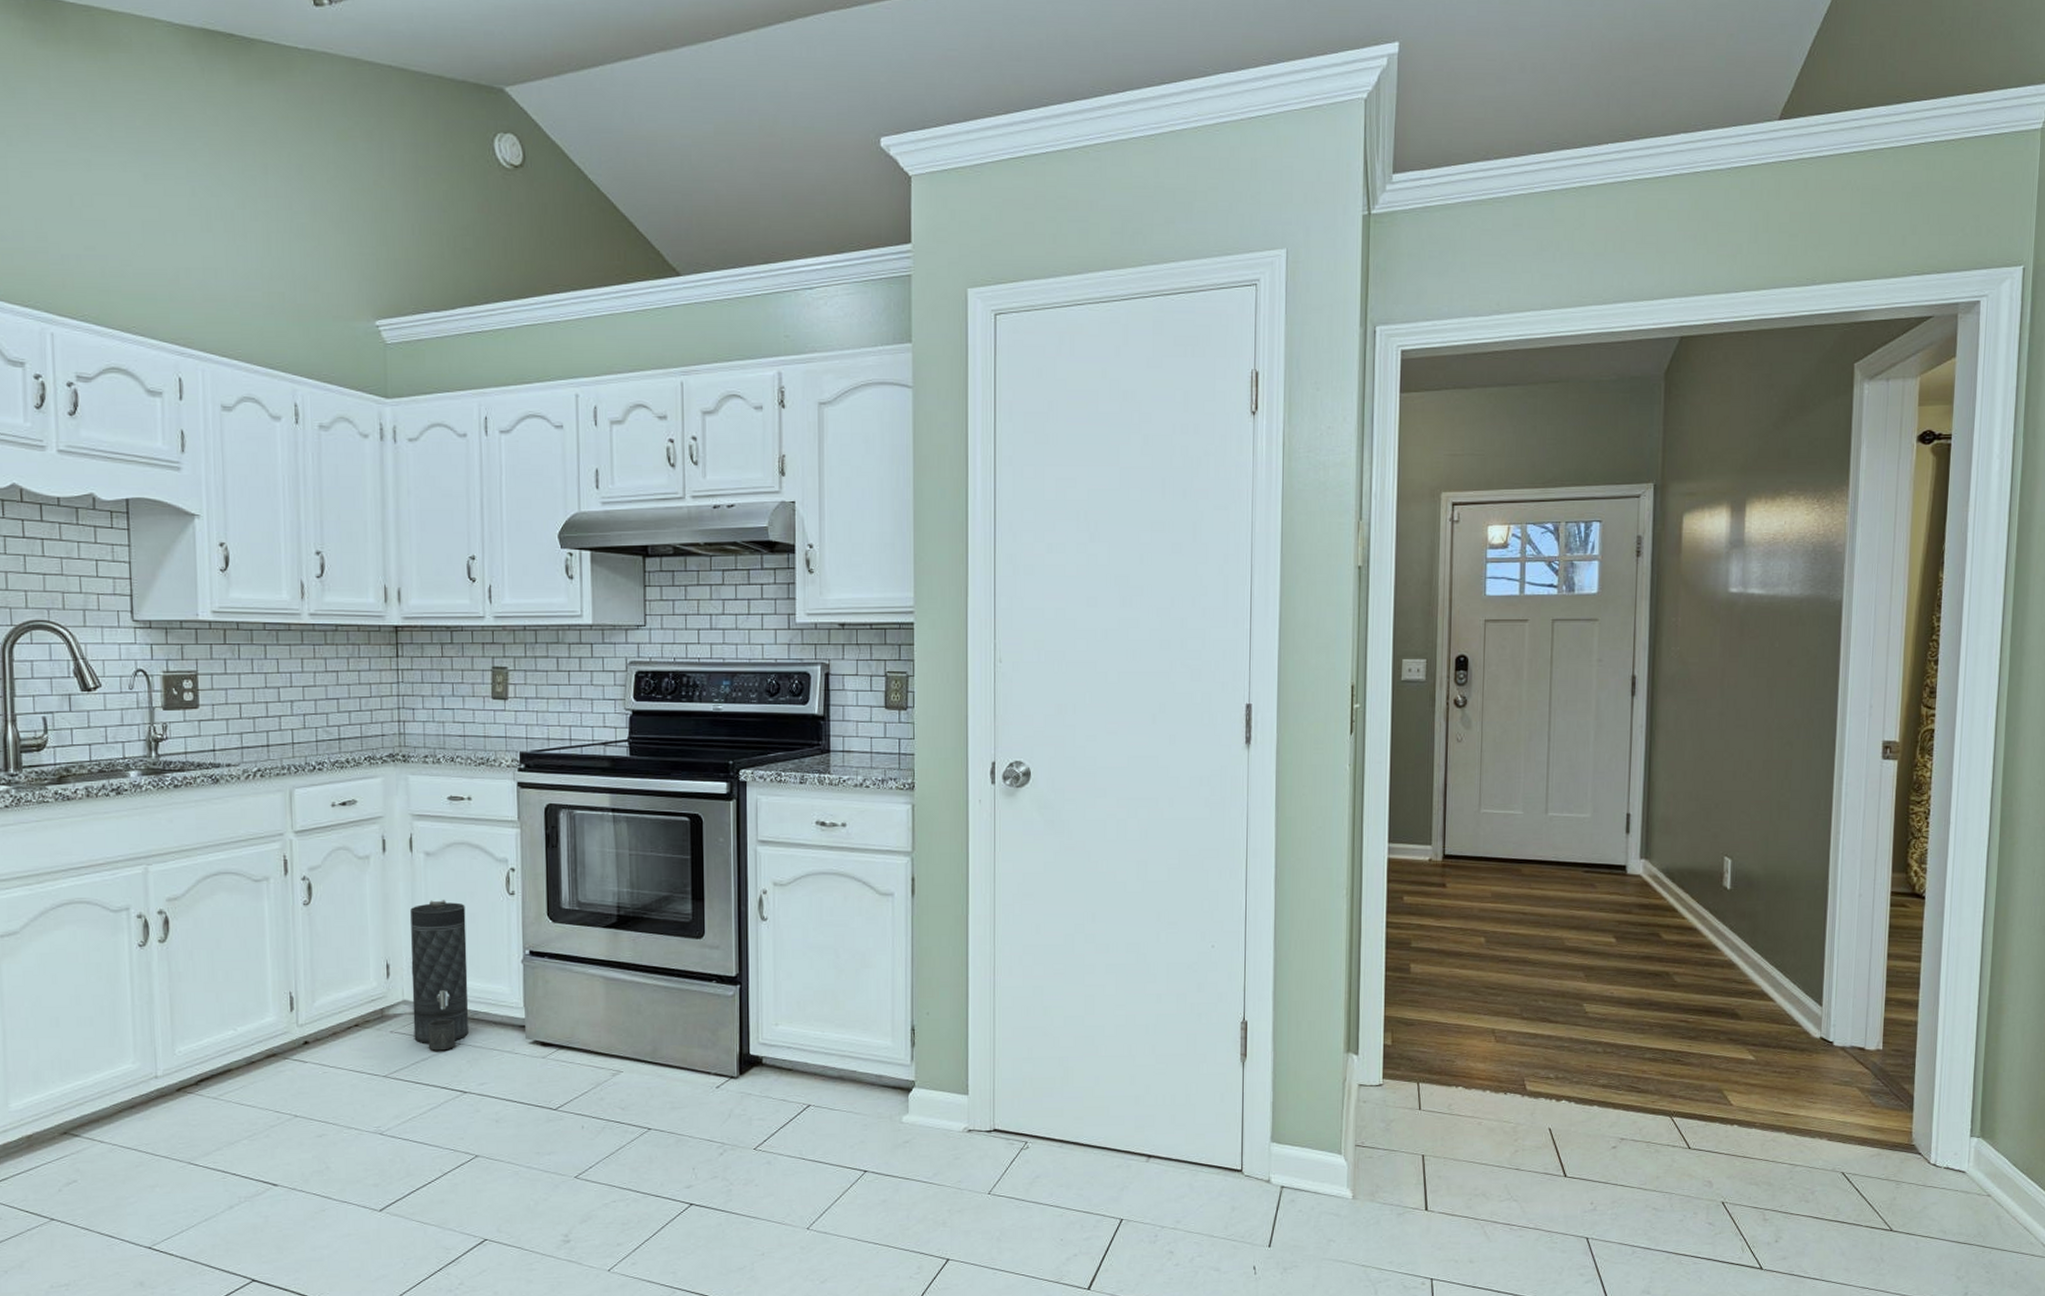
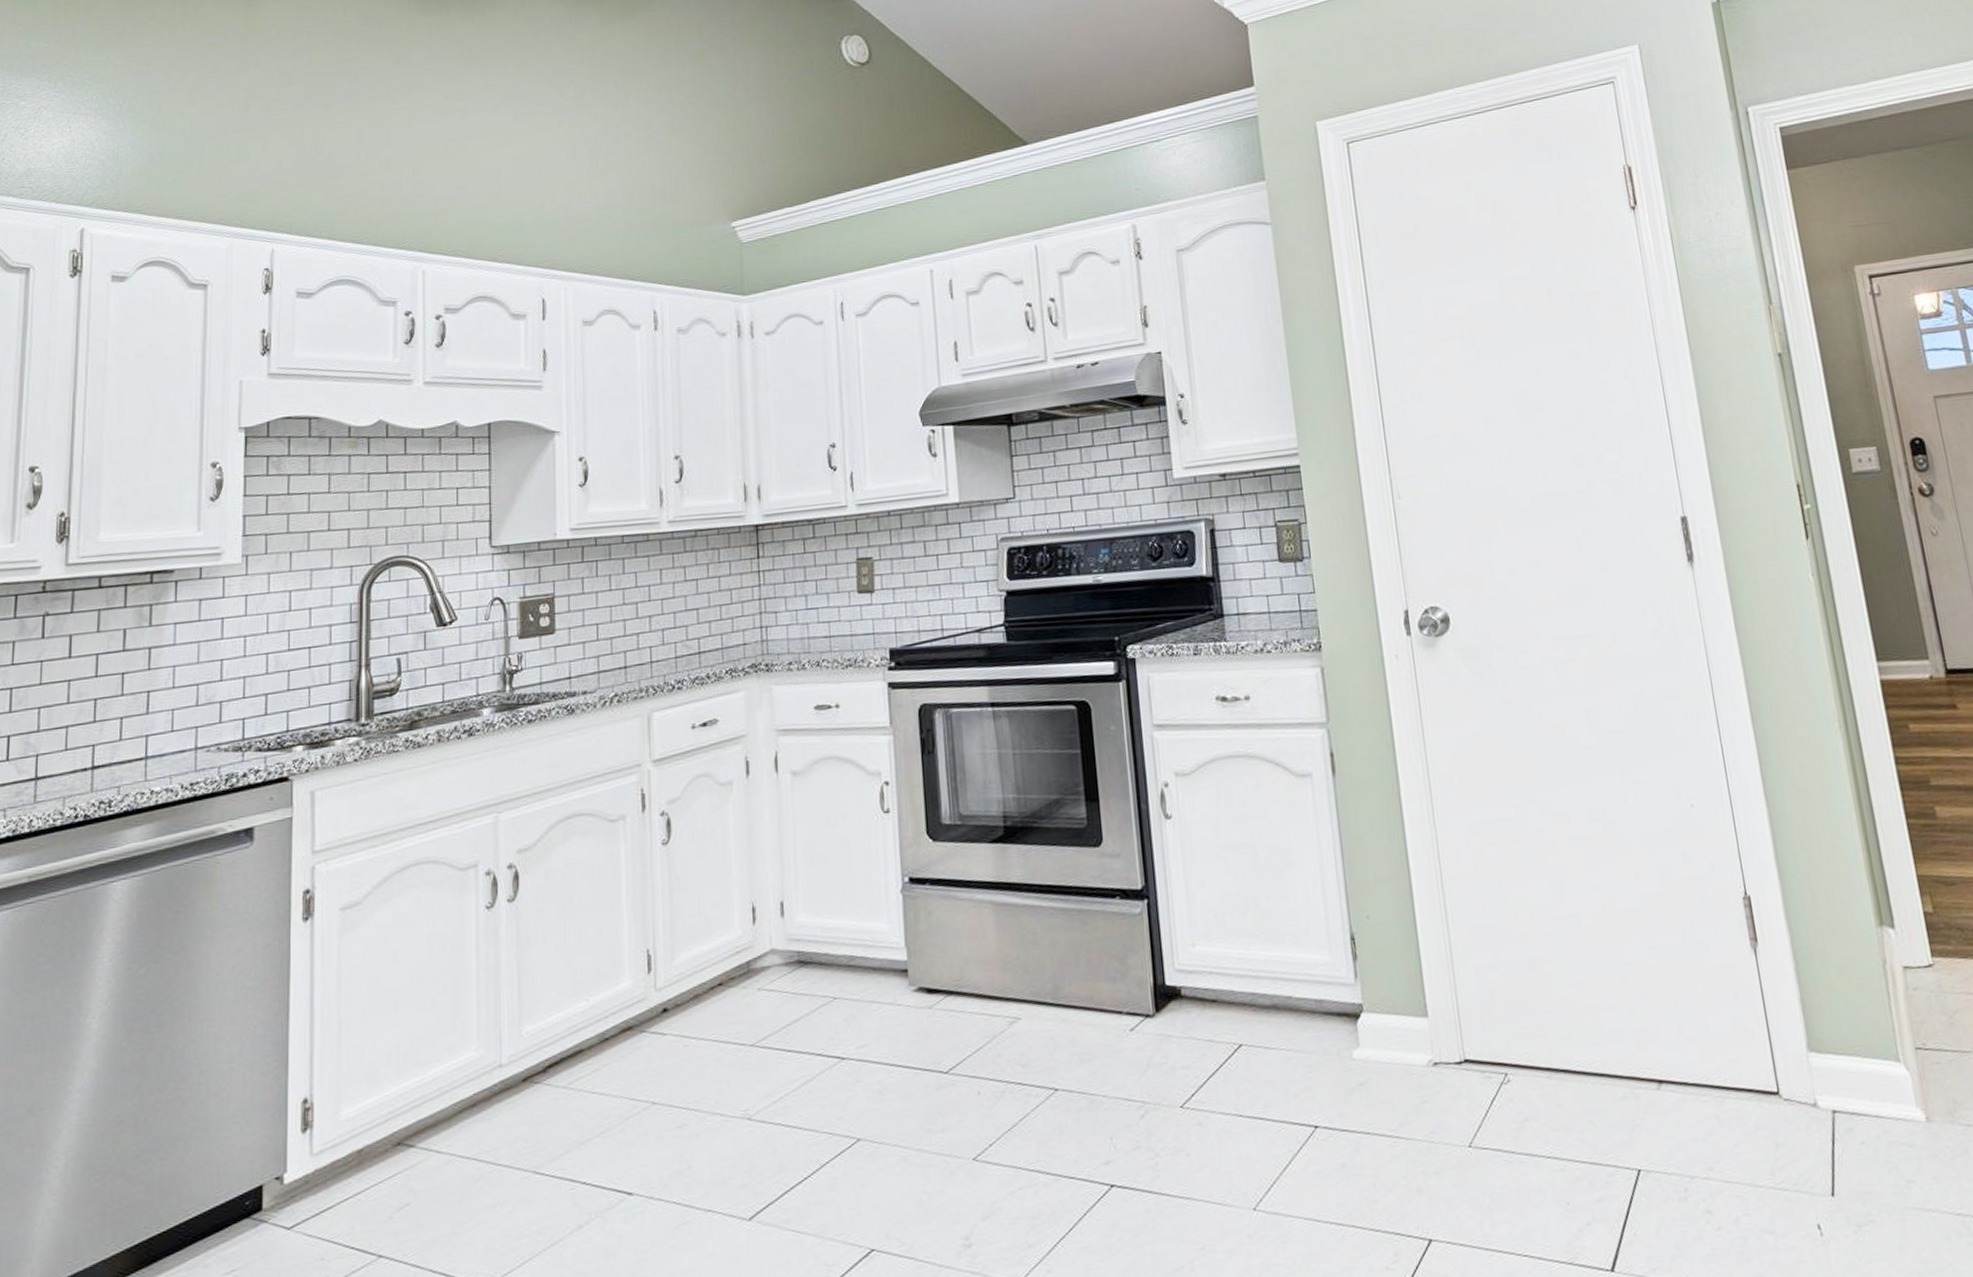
canister: present [410,899,469,1051] -> none [777,824,845,1009]

